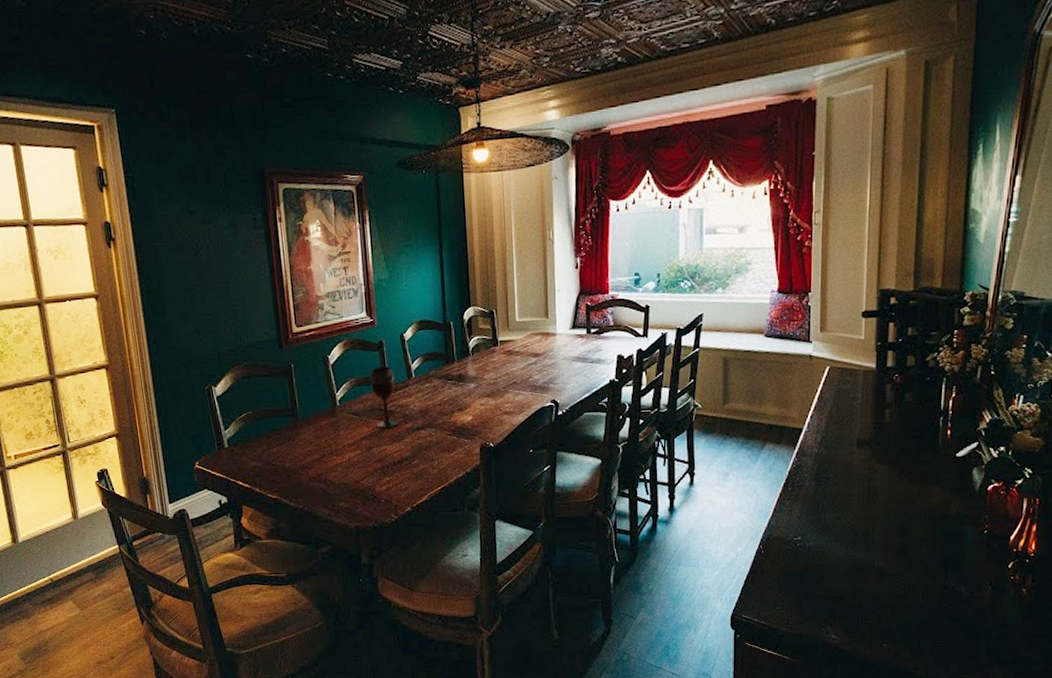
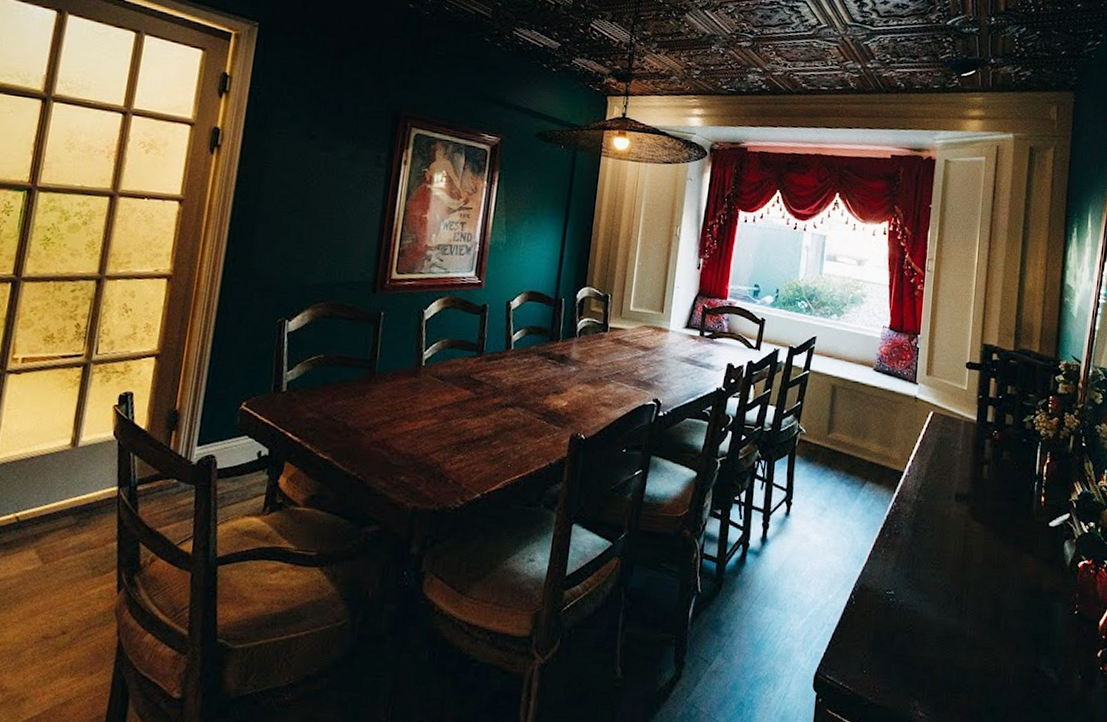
wine glass: present [370,366,399,429] -> none [461,331,492,400]

